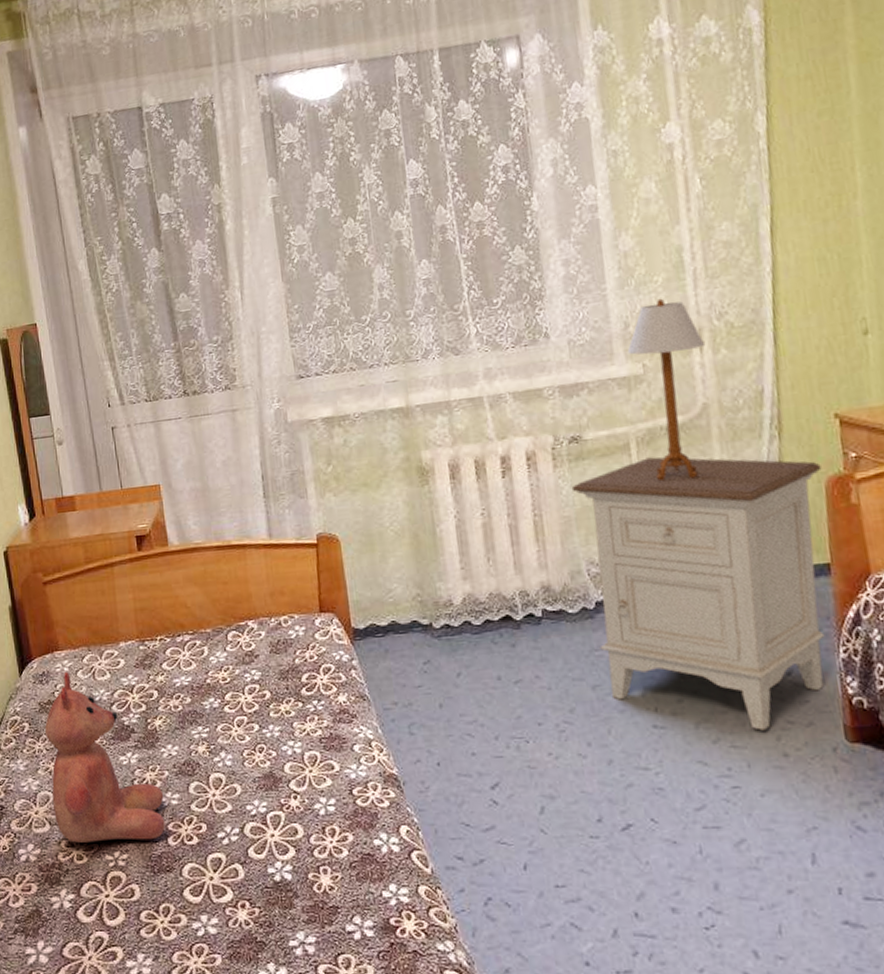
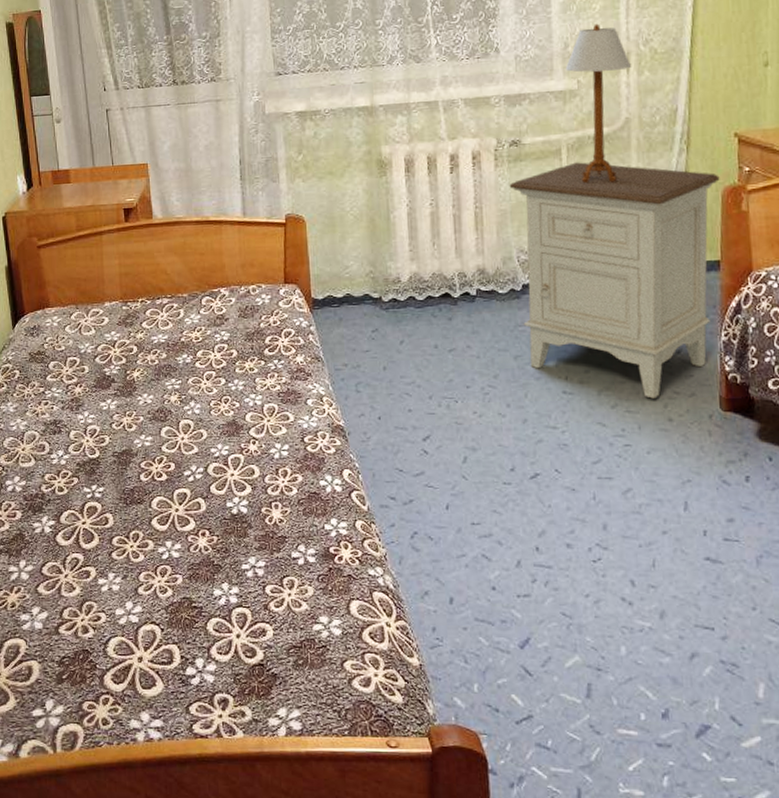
teddy bear: present [45,672,165,843] -> none [34,327,138,476]

